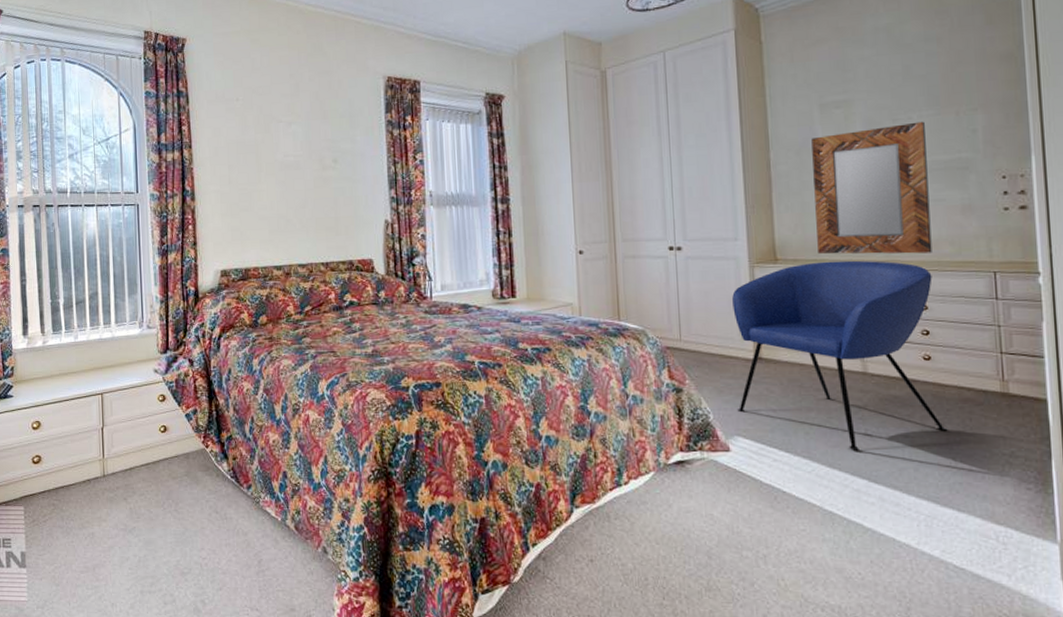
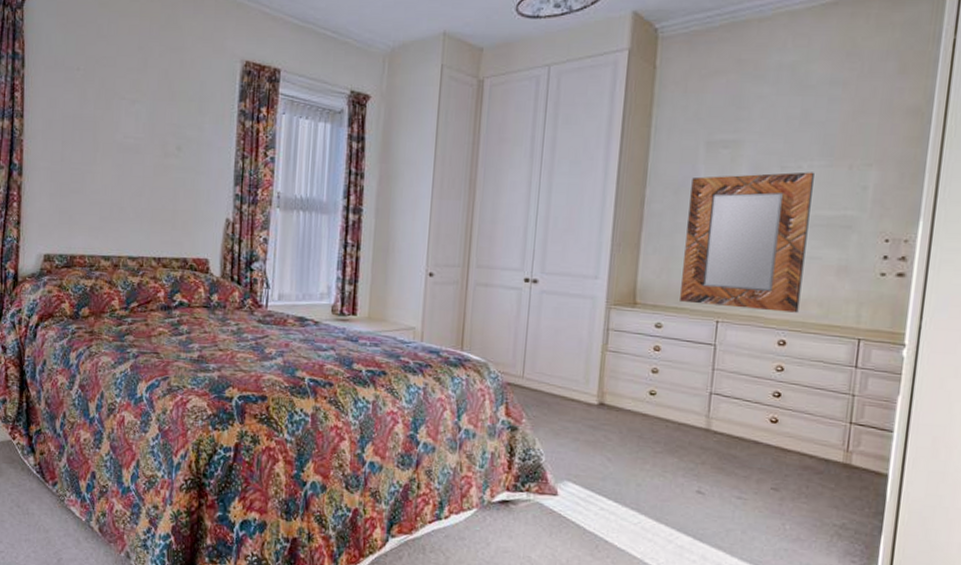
armchair: present [732,260,948,451] -> none [571,310,794,508]

